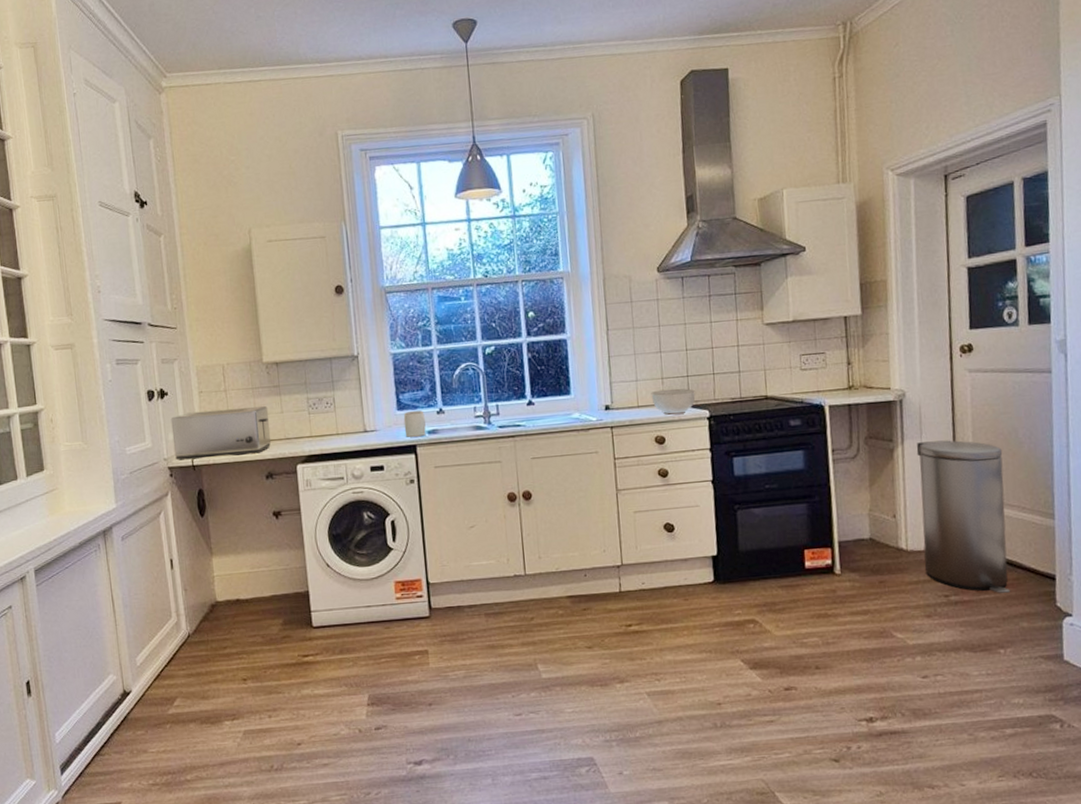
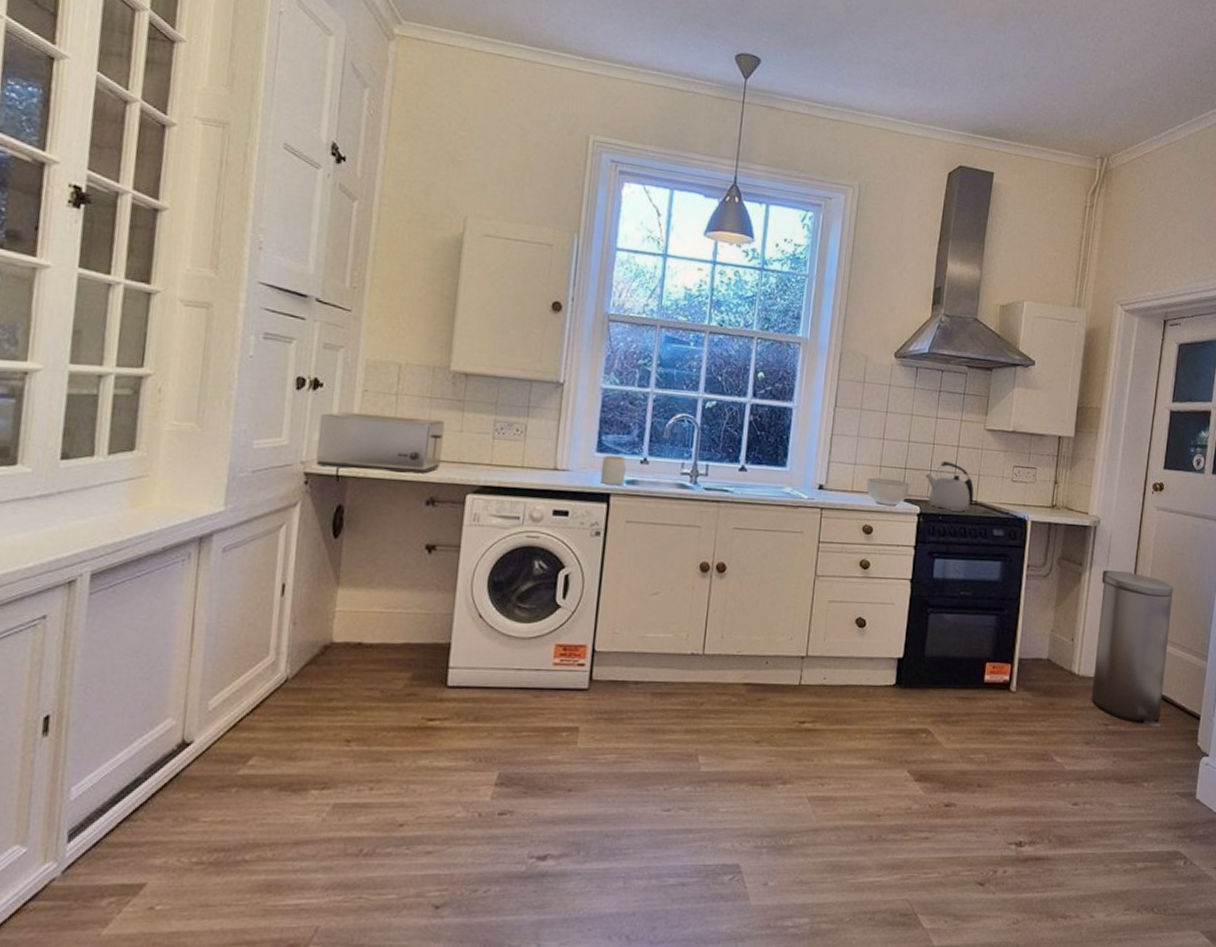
kettle: none [708,361,764,409] -> present [925,460,974,512]

